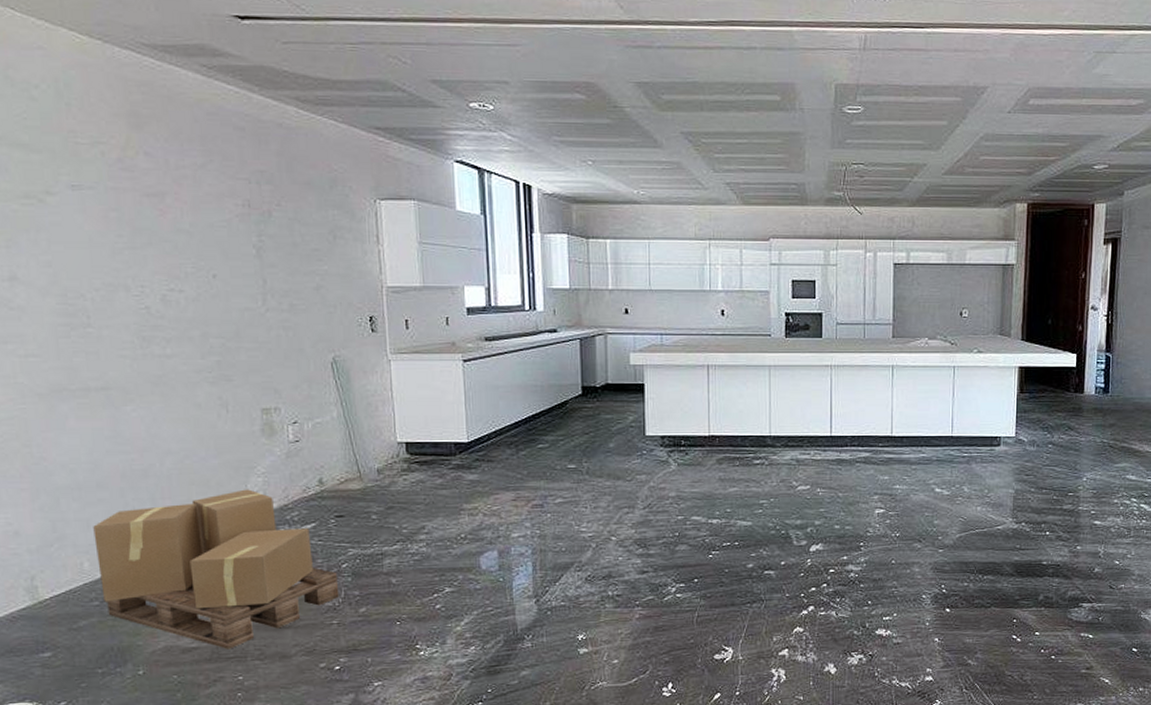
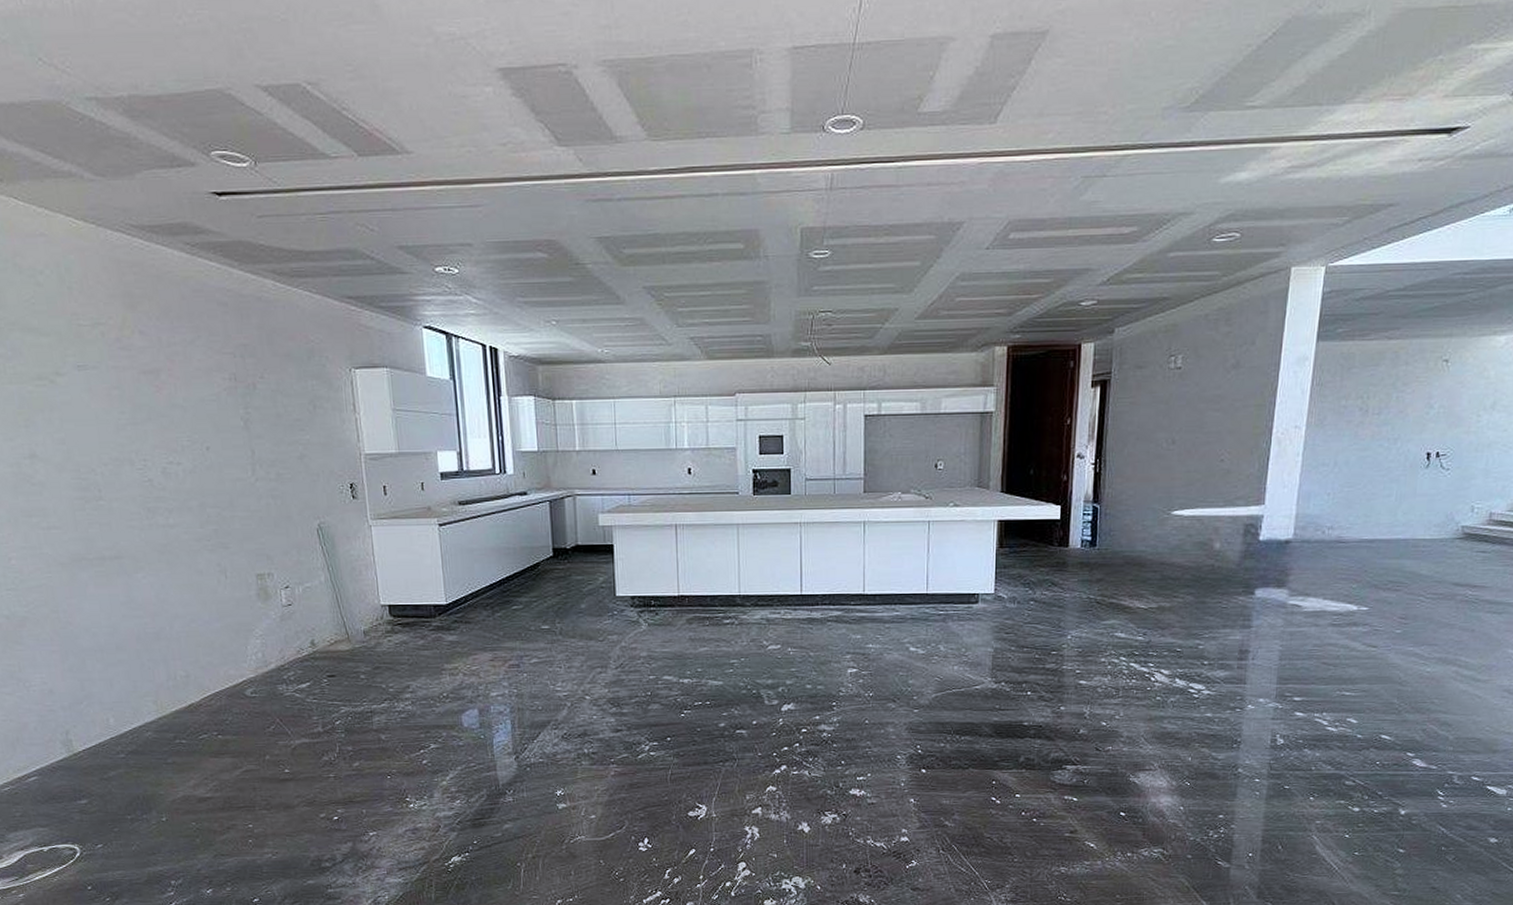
cardboard boxes: present [93,489,340,649] -> none [115,650,335,799]

